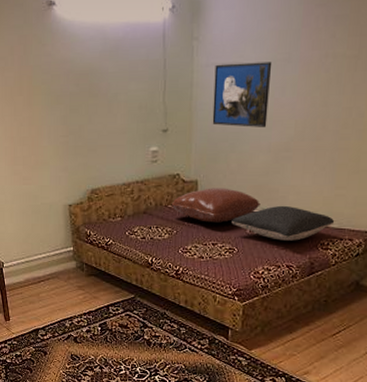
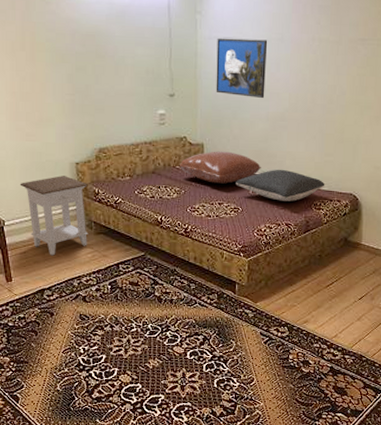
nightstand: none [17,218,80,297] -> present [19,176,89,256]

